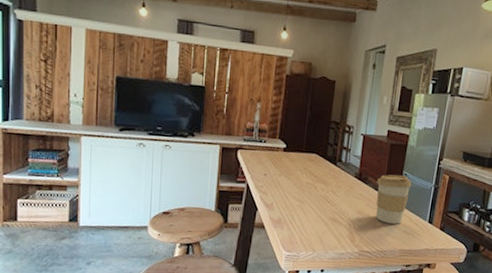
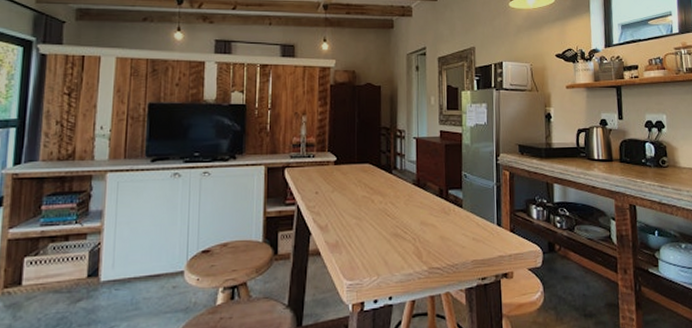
coffee cup: present [376,174,412,224] -> none [436,177,473,232]

